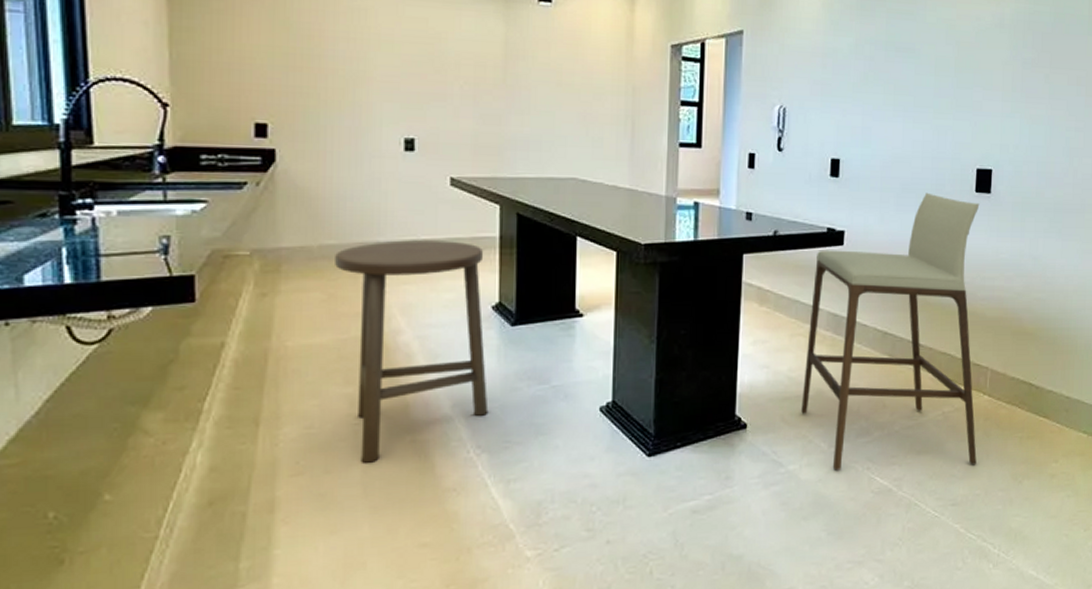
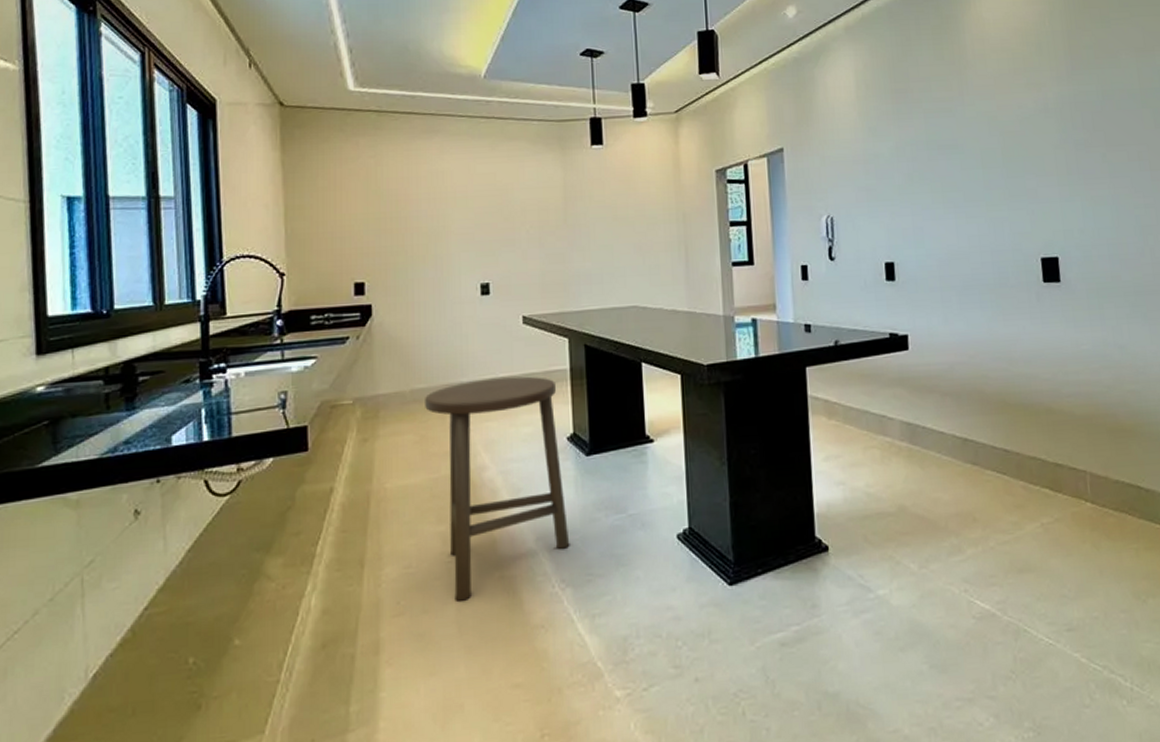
bar stool: present [801,192,980,472] -> none [881,287,1089,596]

